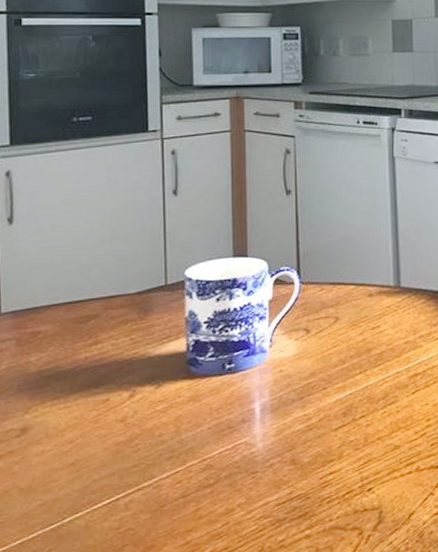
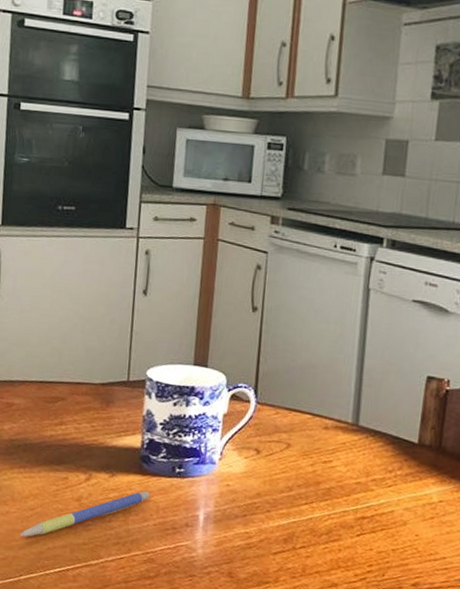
pen: none [58,394,201,475] -> present [19,490,150,537]

